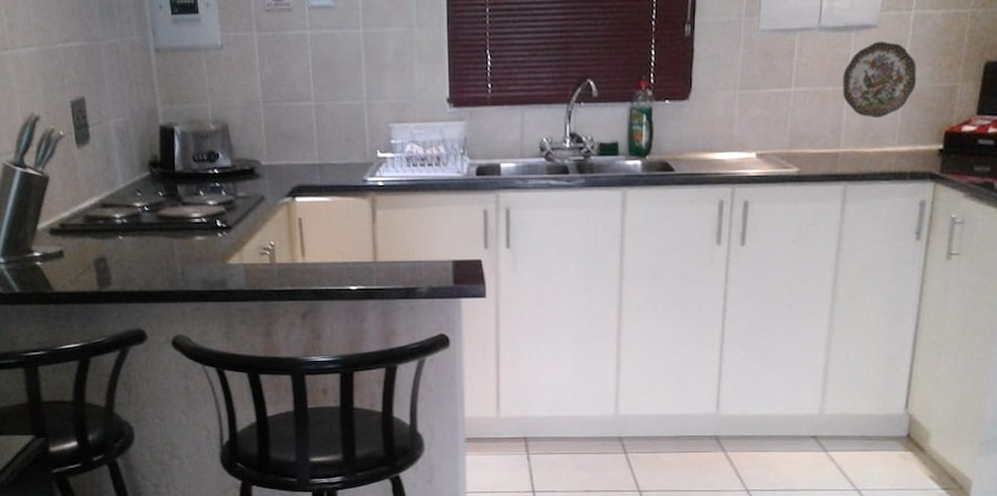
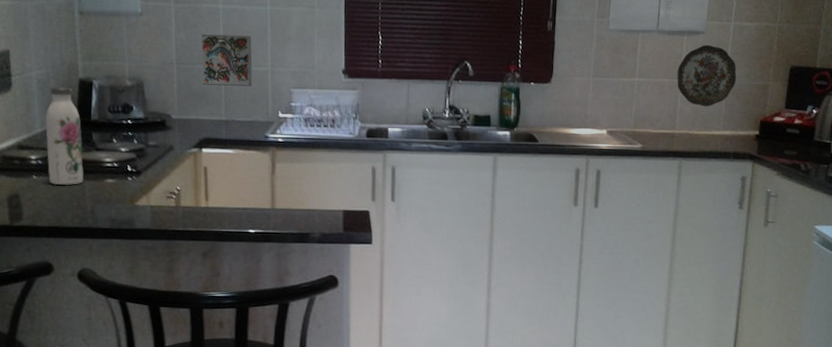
water bottle: none [127,136,172,246] -> present [45,87,84,186]
decorative tile: none [288,65,346,125] -> present [201,34,252,87]

